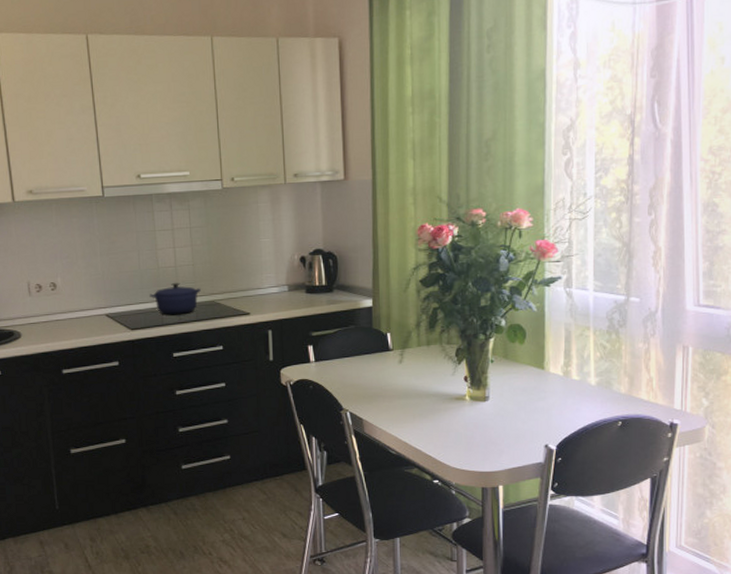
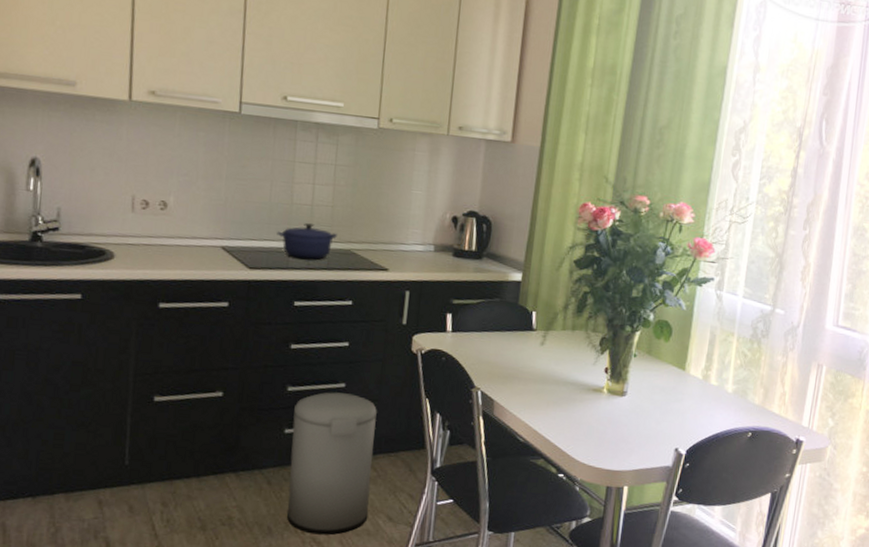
pedal bin: none [187,428,265,555] -> present [286,392,377,535]

